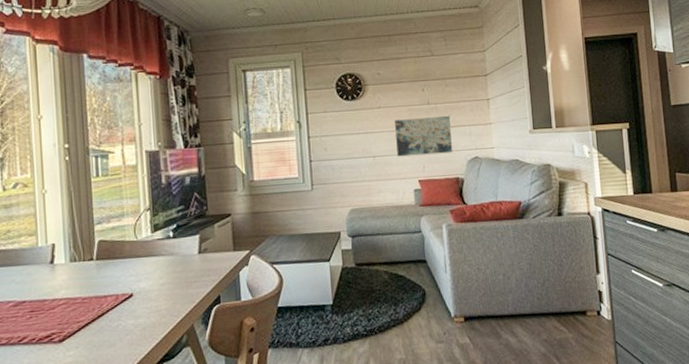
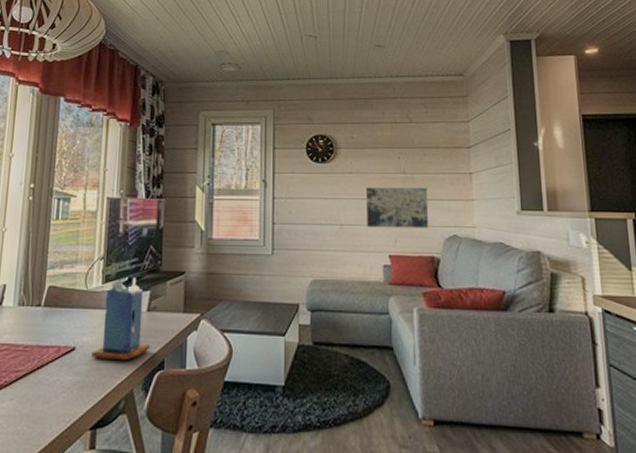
candle: none [149,224,206,301] -> present [91,278,151,361]

